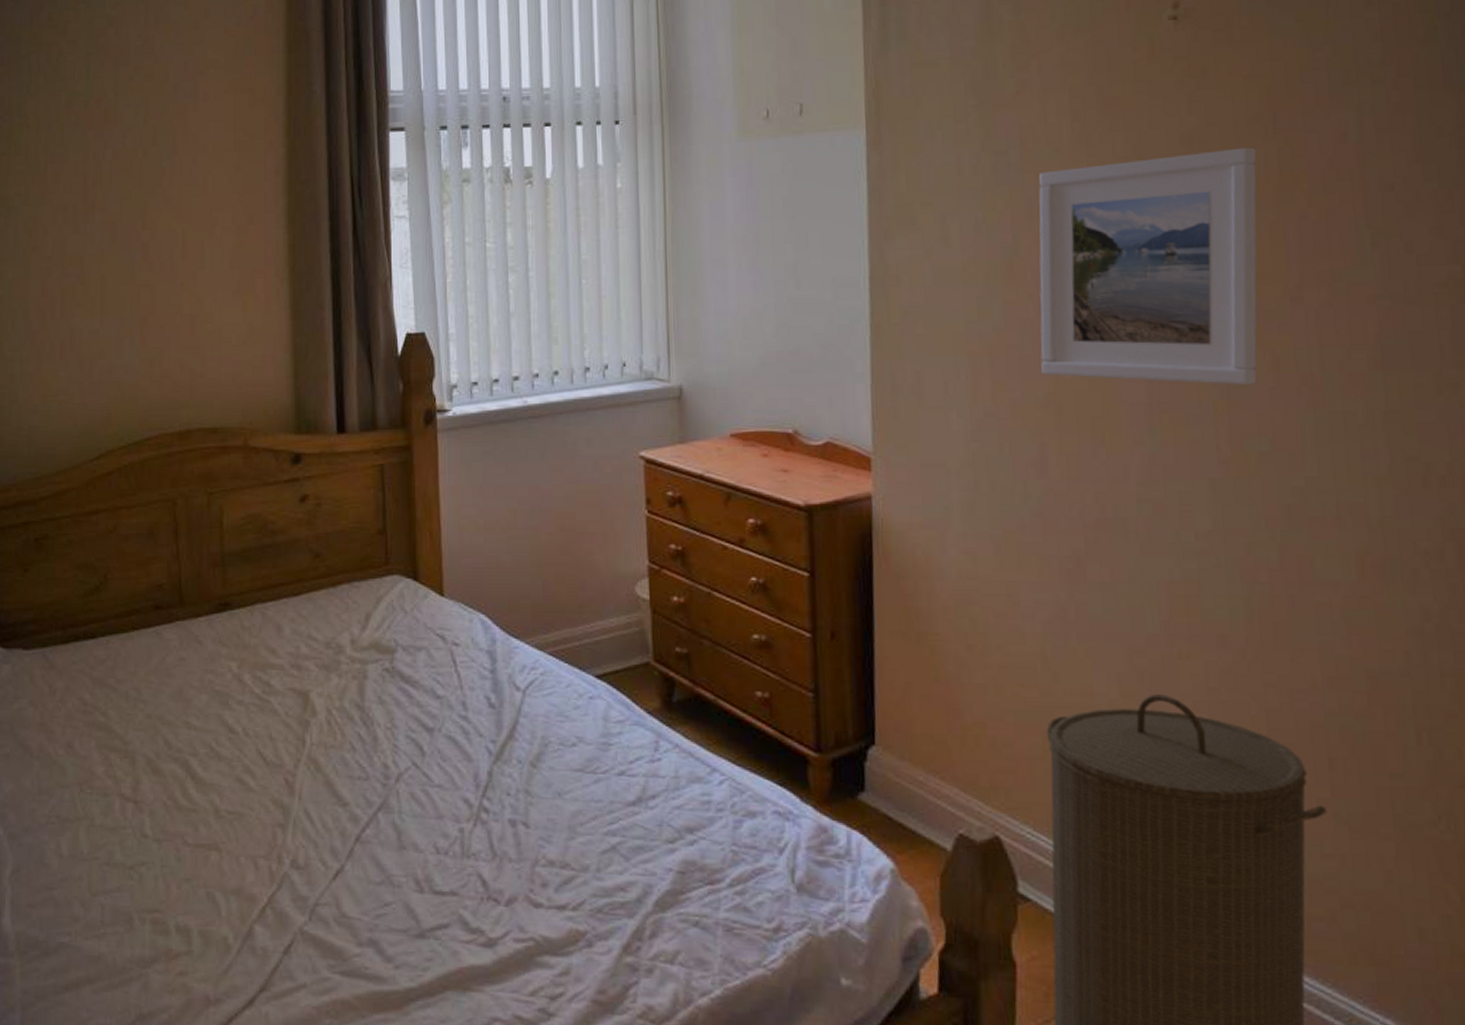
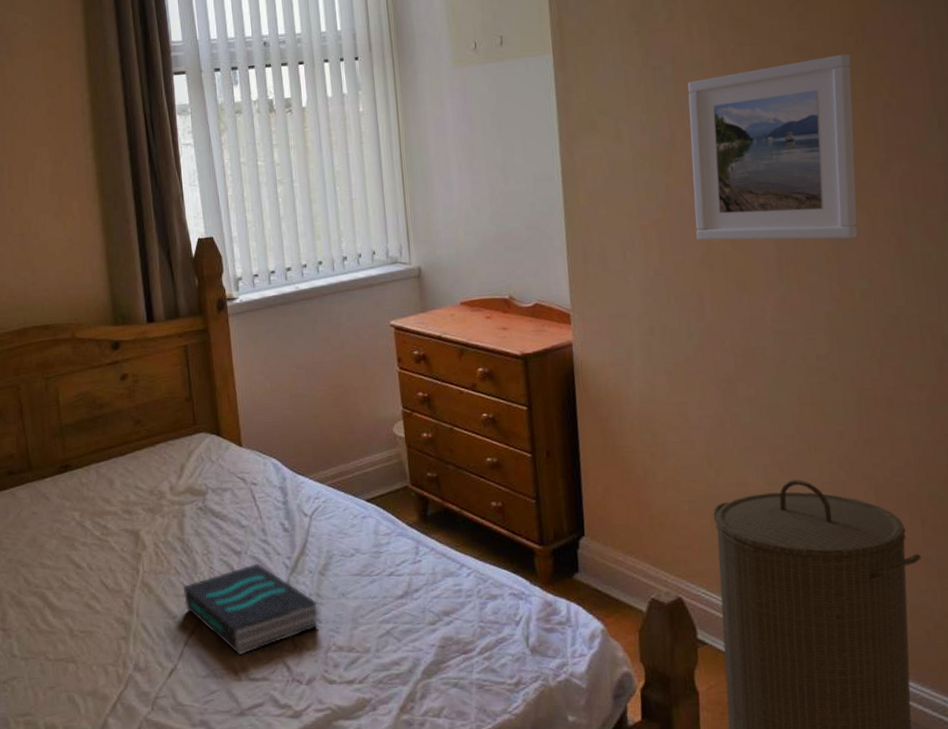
book: none [359,744,527,861] -> present [183,562,319,656]

